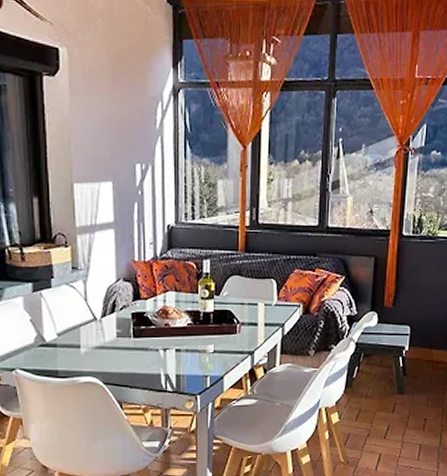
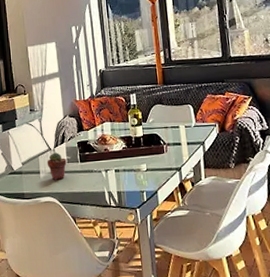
potted succulent: none [90,324,116,357] -> present [47,152,67,180]

